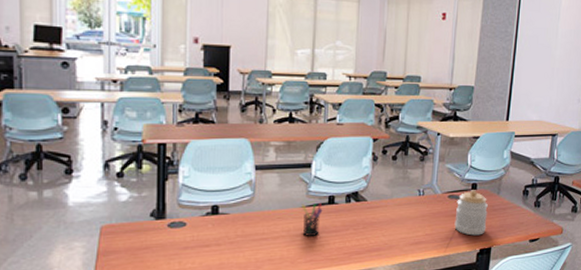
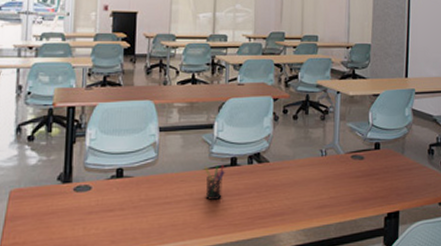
jar: present [454,190,488,236] -> none [359,149,393,199]

